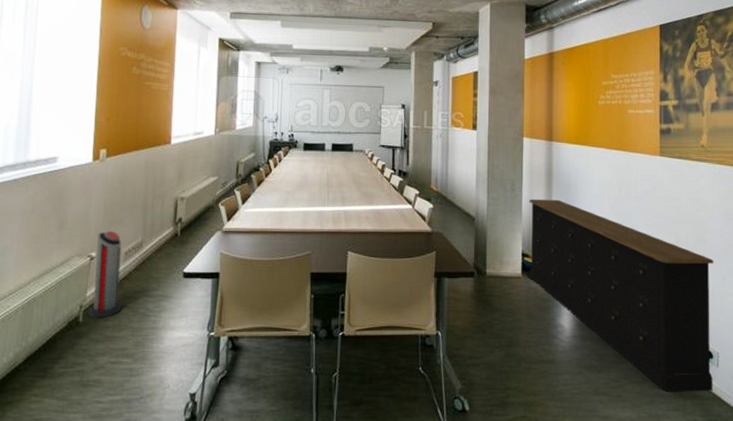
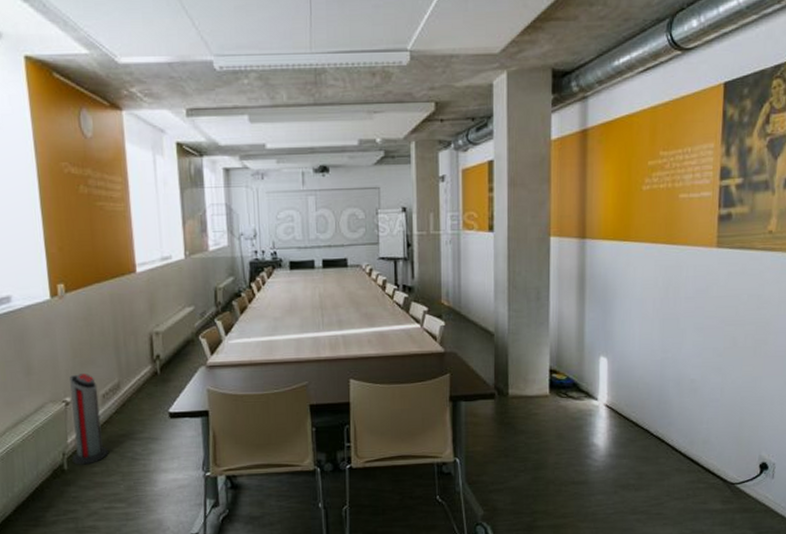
storage cabinet: present [528,199,714,392] -> none [557,306,776,507]

